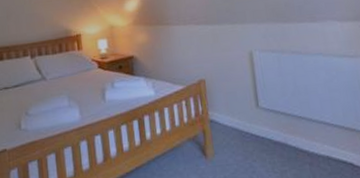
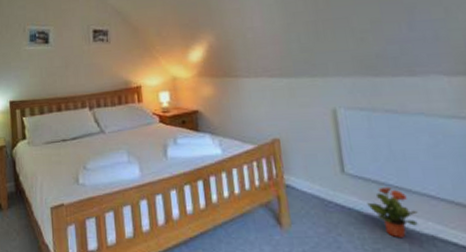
potted plant: none [277,117,317,161] -> present [367,186,418,239]

